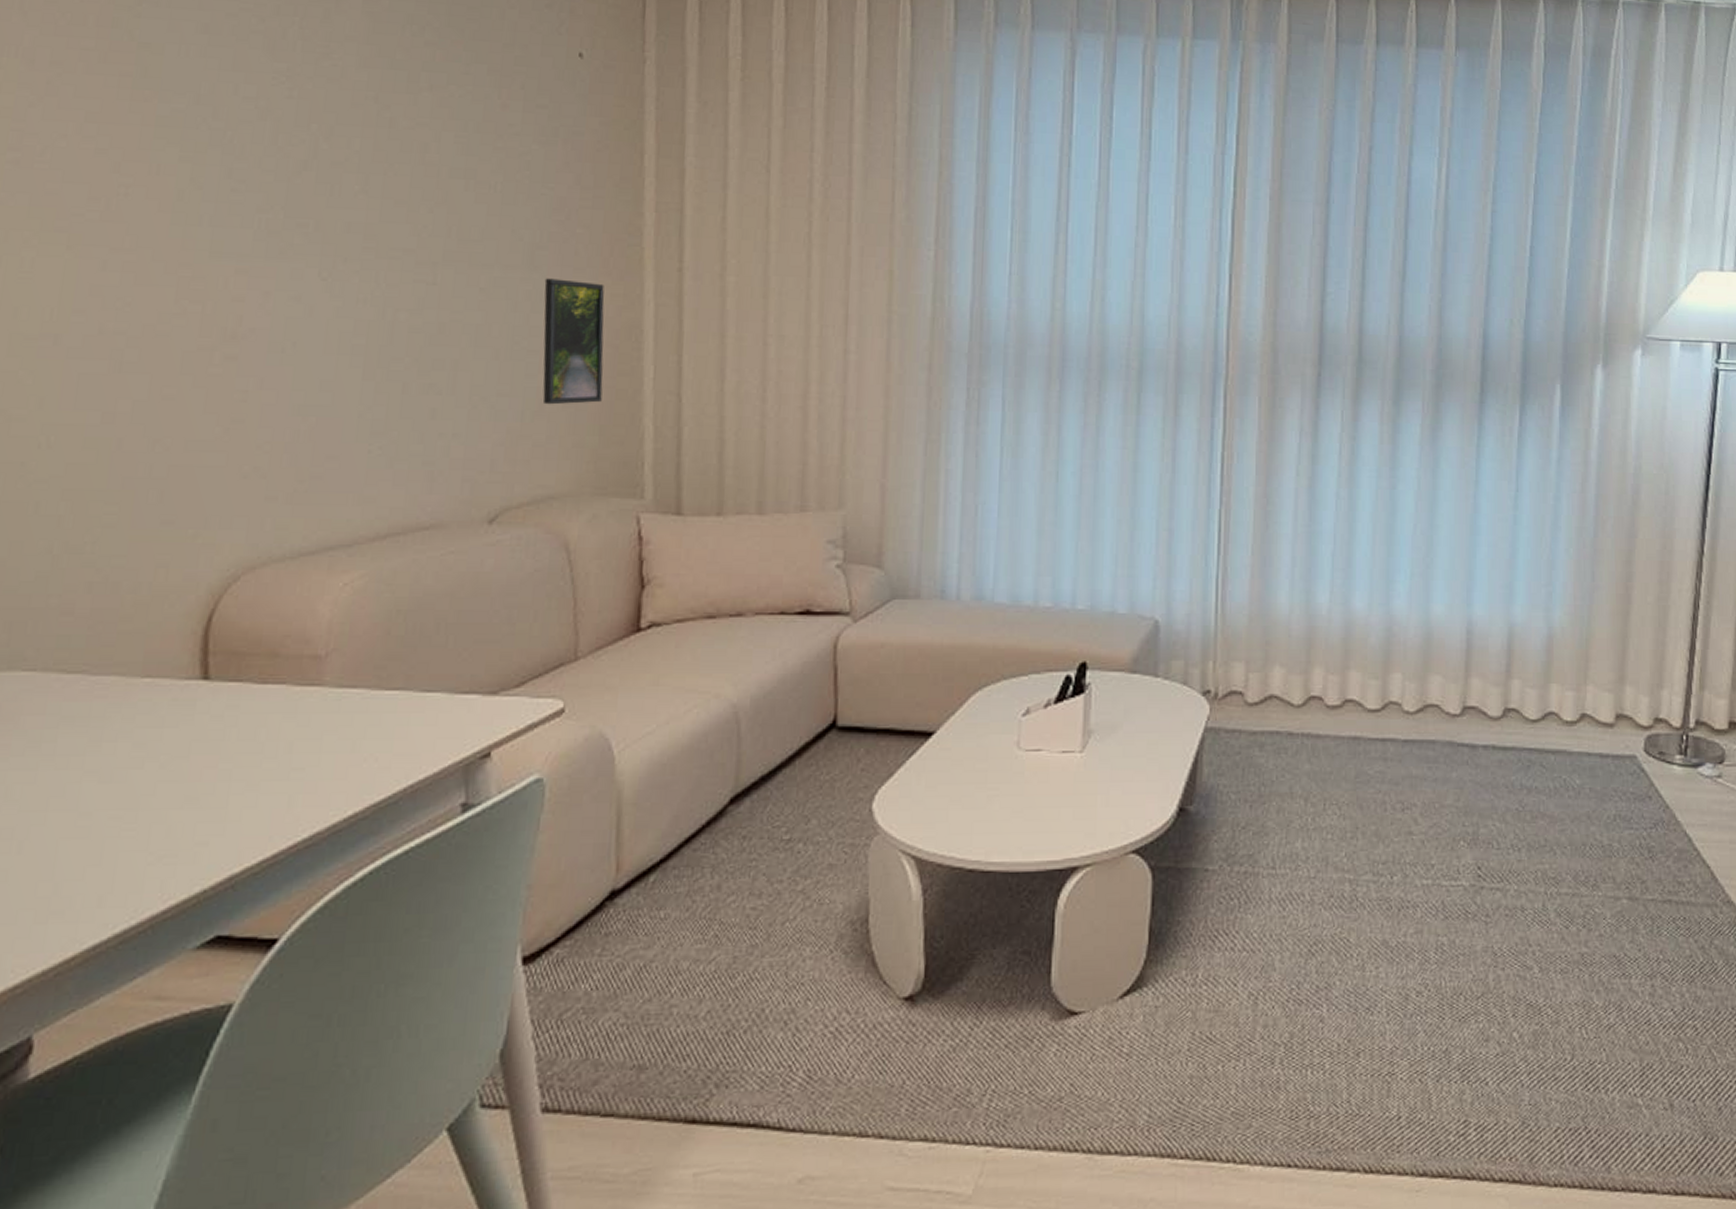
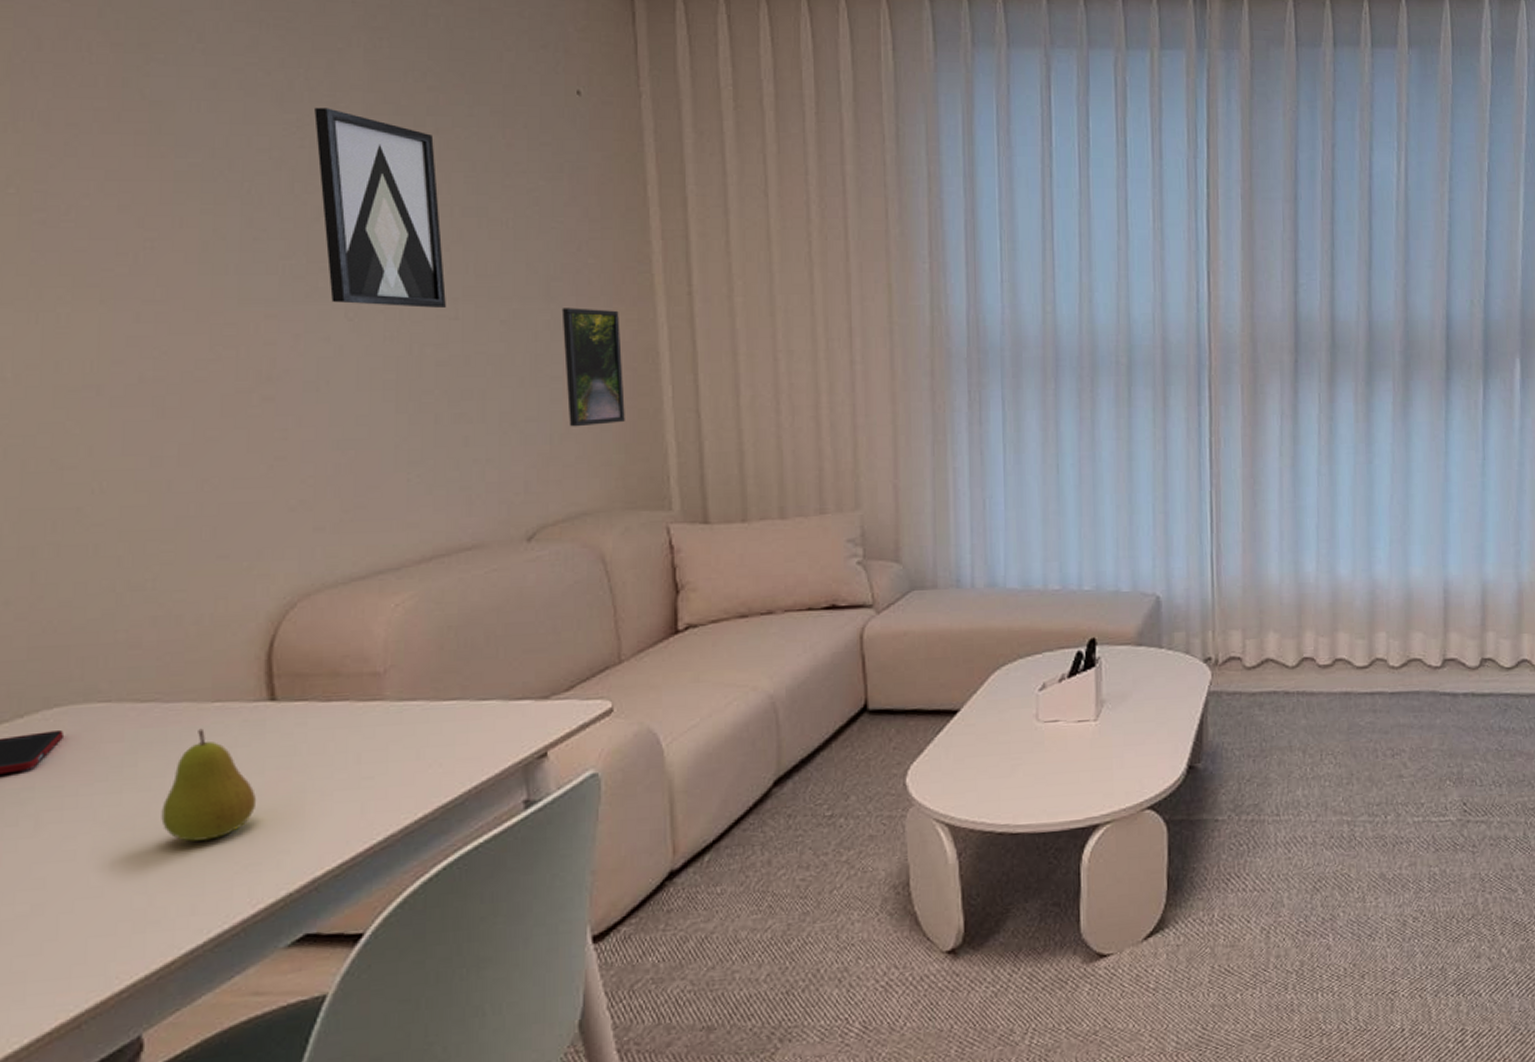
fruit: none [76,705,179,827] -> present [161,728,257,842]
wall art: none [305,57,427,272] -> present [314,107,446,308]

